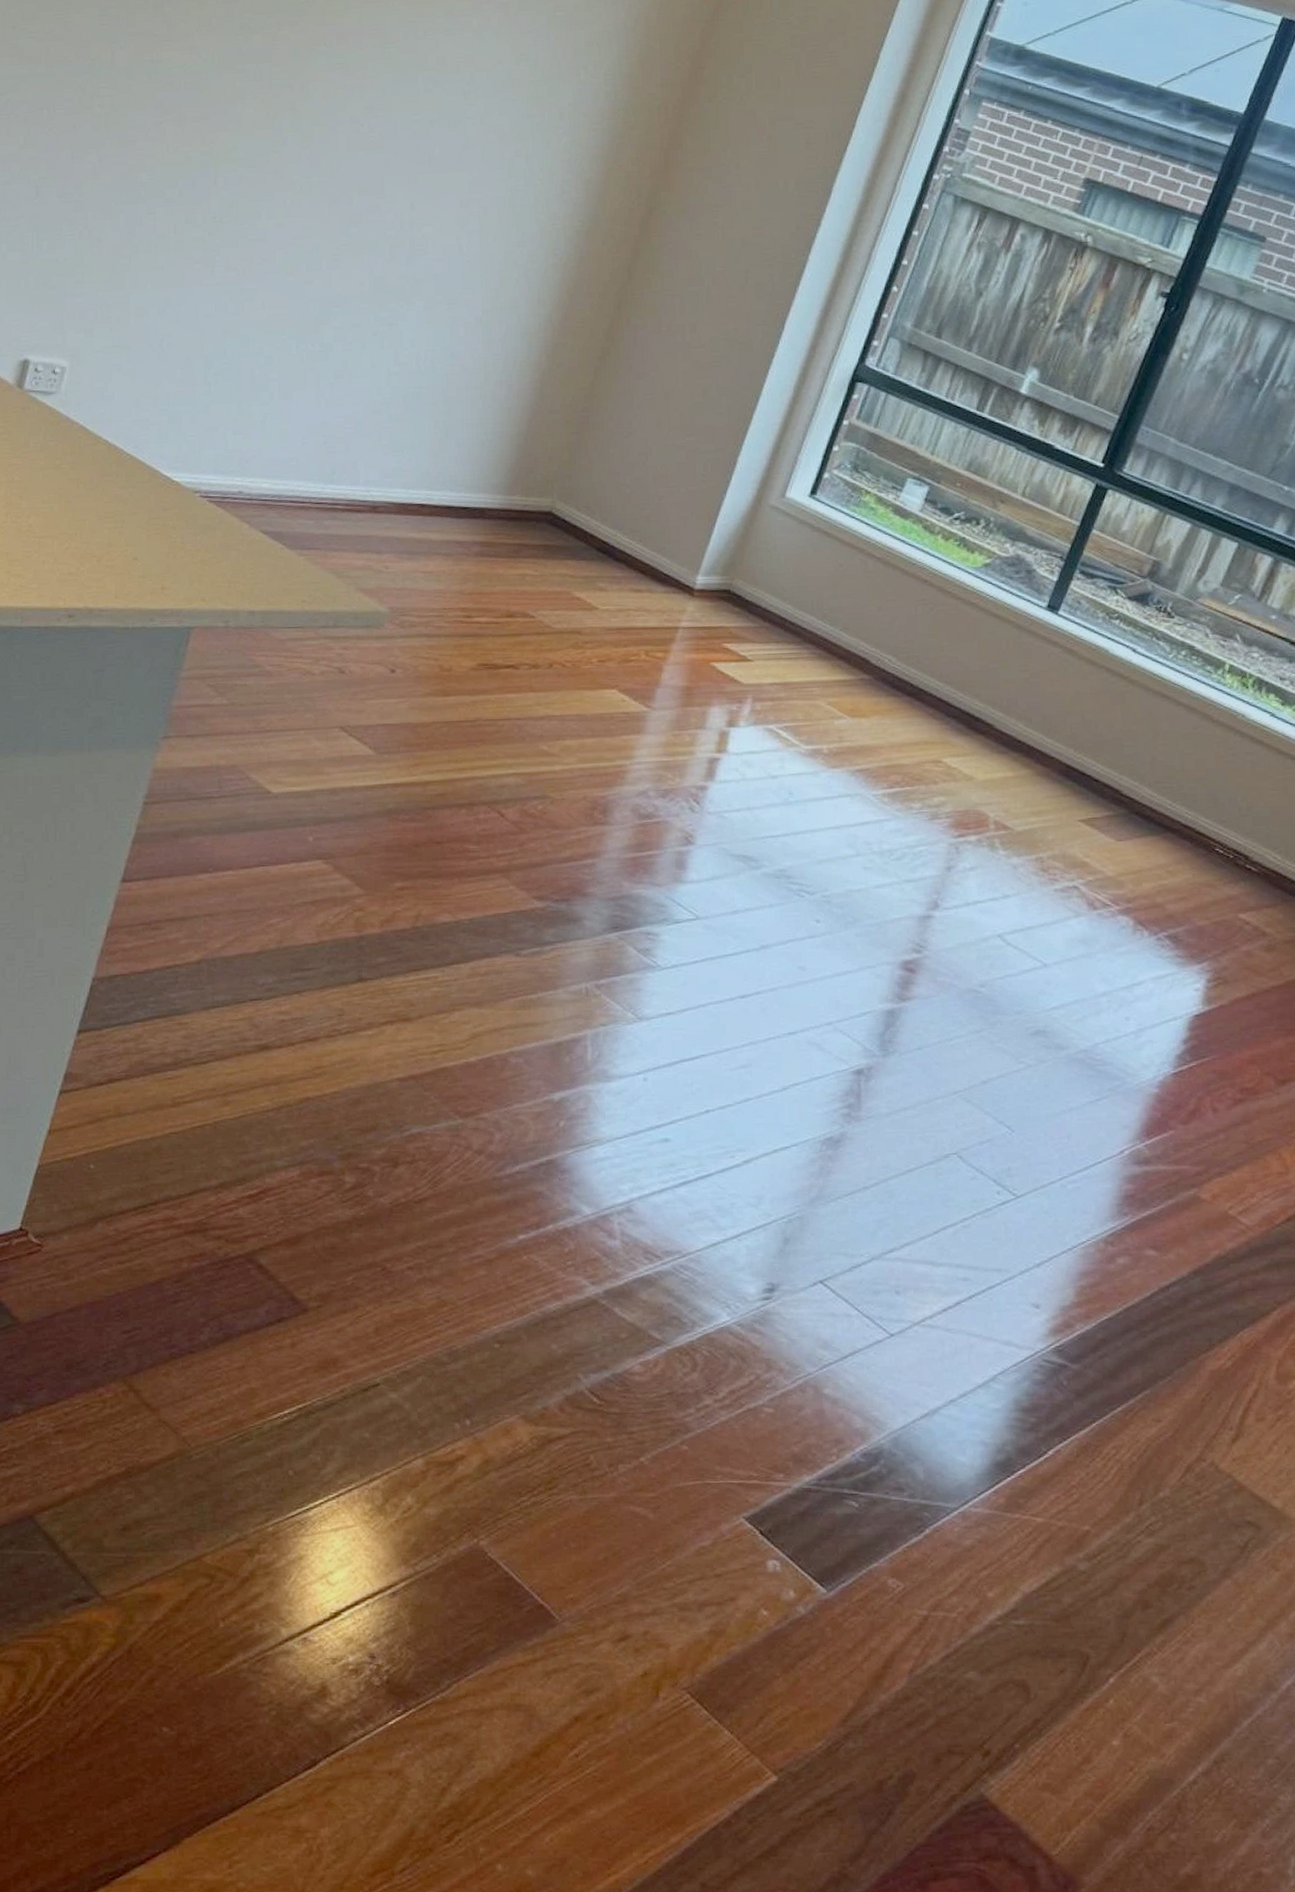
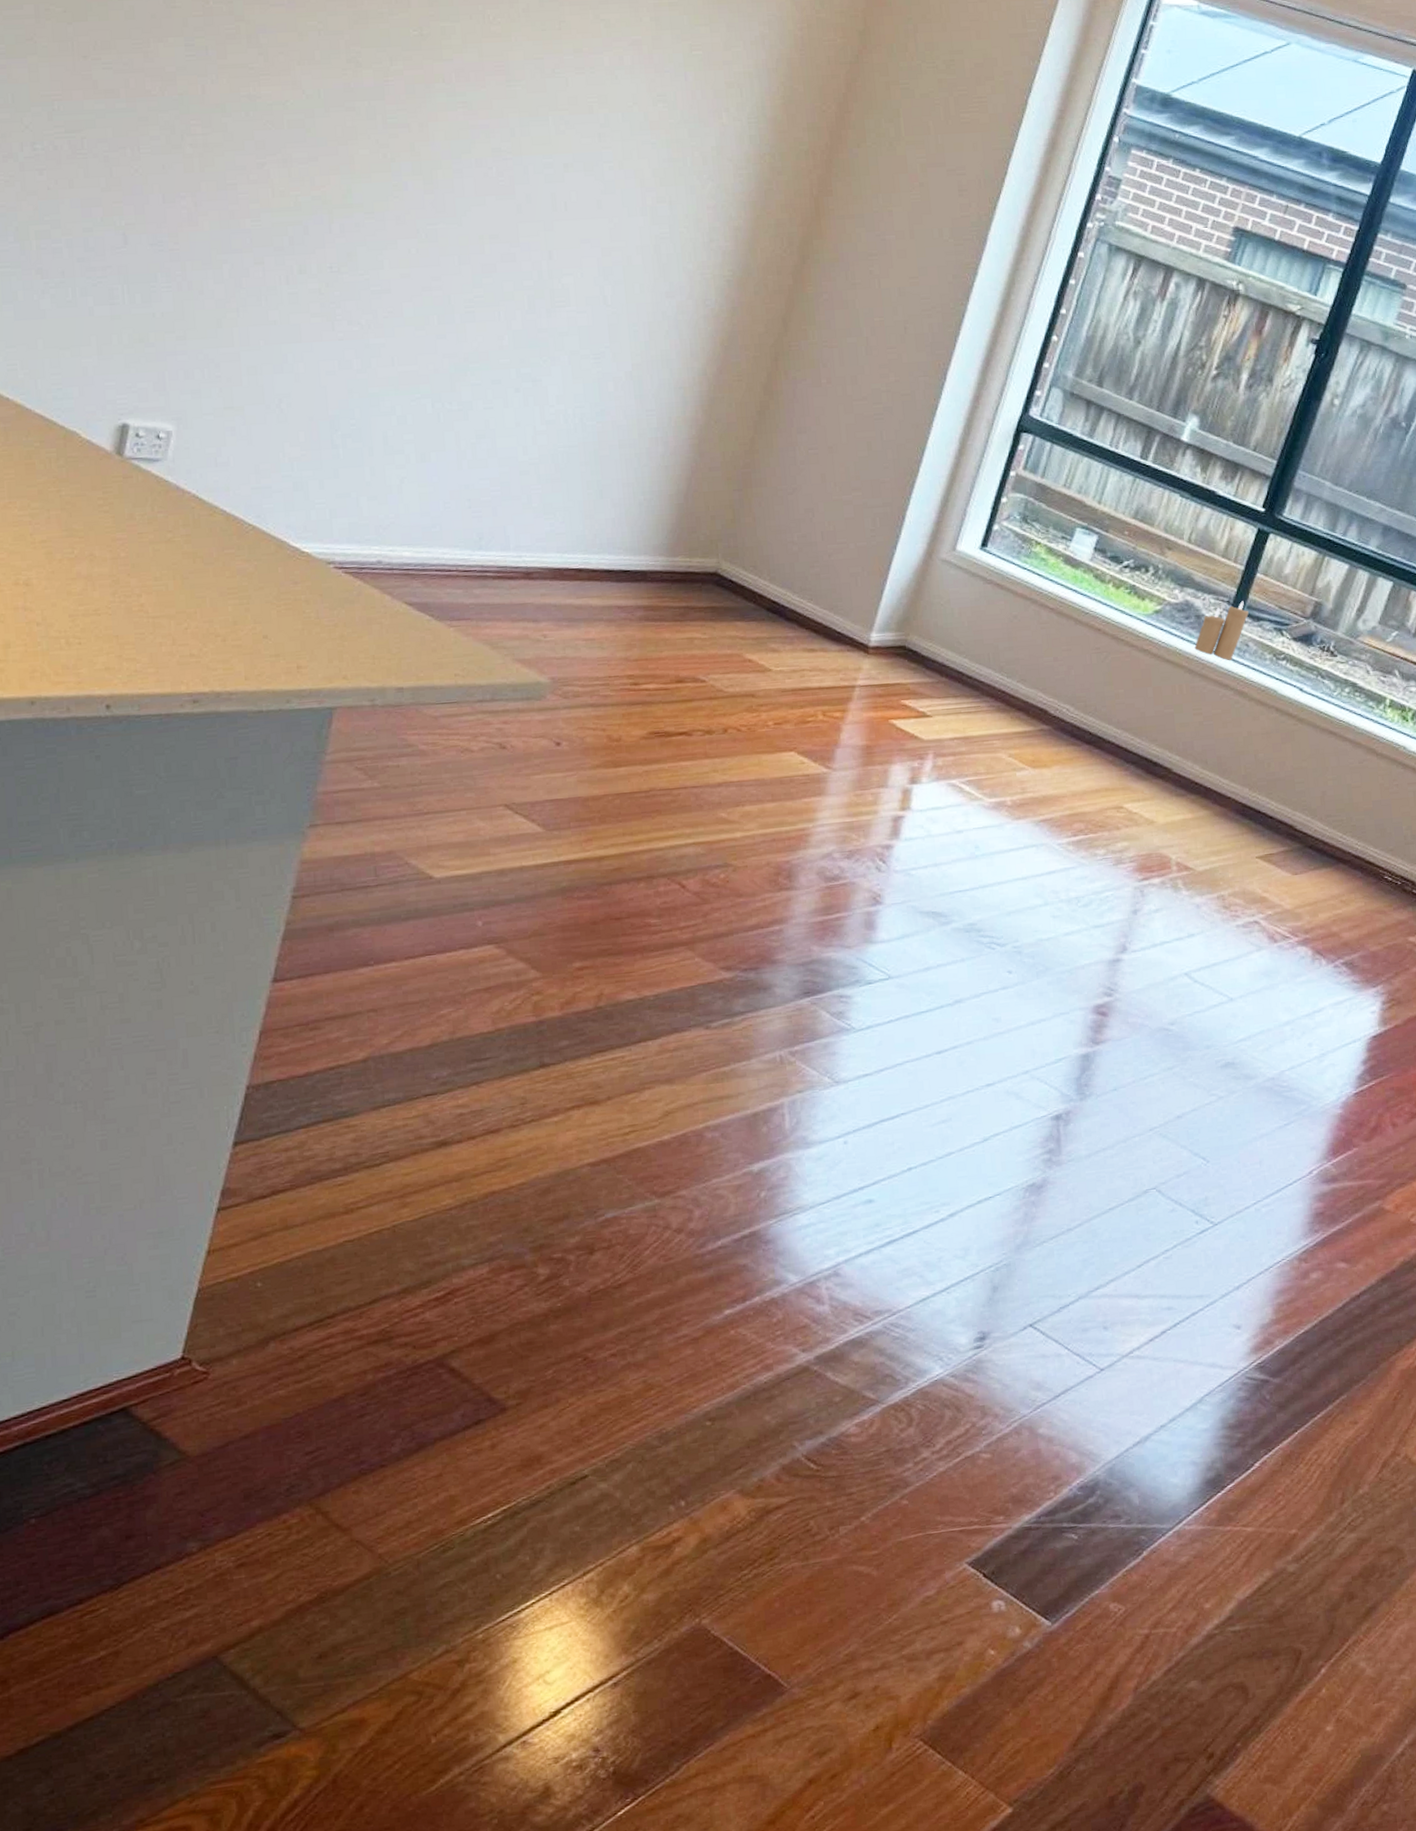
candle: none [1023,557,1082,618] -> present [1194,601,1249,661]

